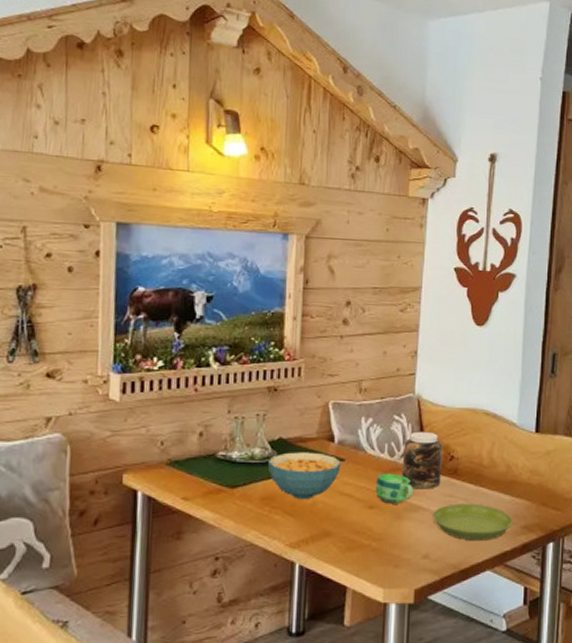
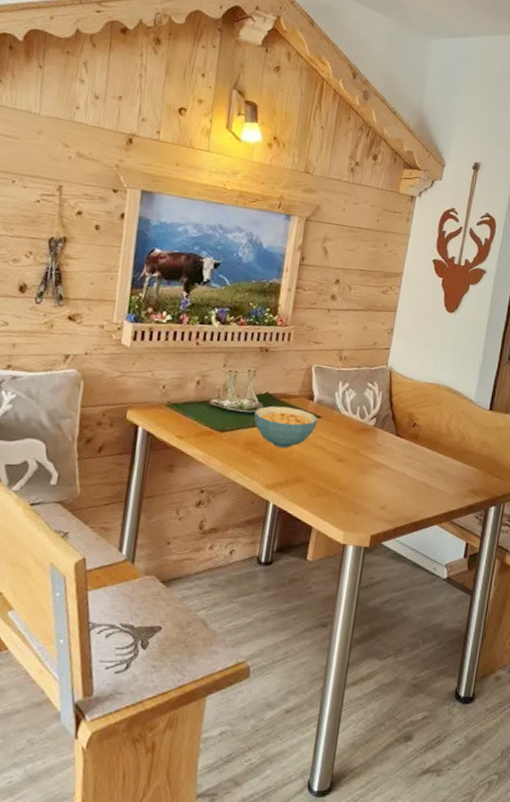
cup: present [375,473,414,504] -> none [345,432,379,460]
jar: present [402,431,442,489] -> none [369,399,407,450]
saucer: present [432,503,512,541] -> none [392,464,462,499]

